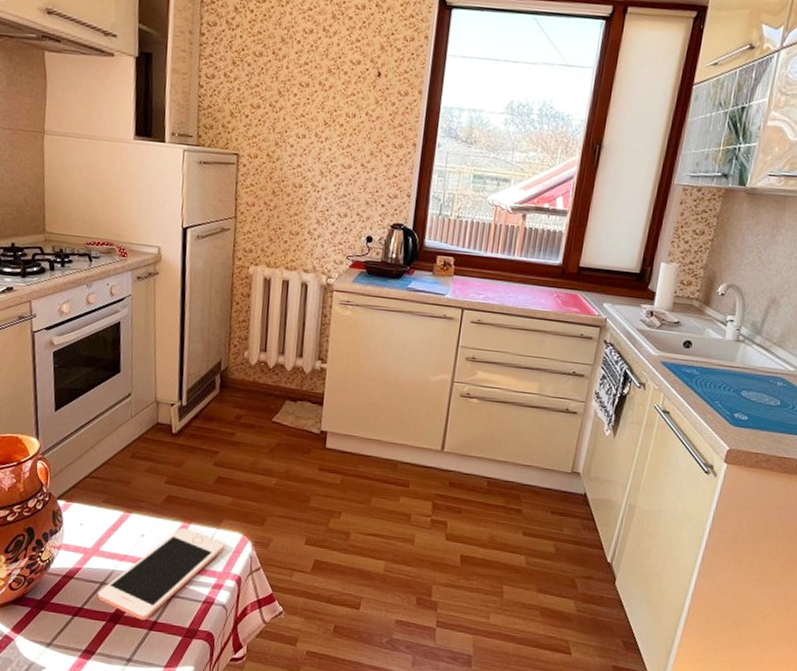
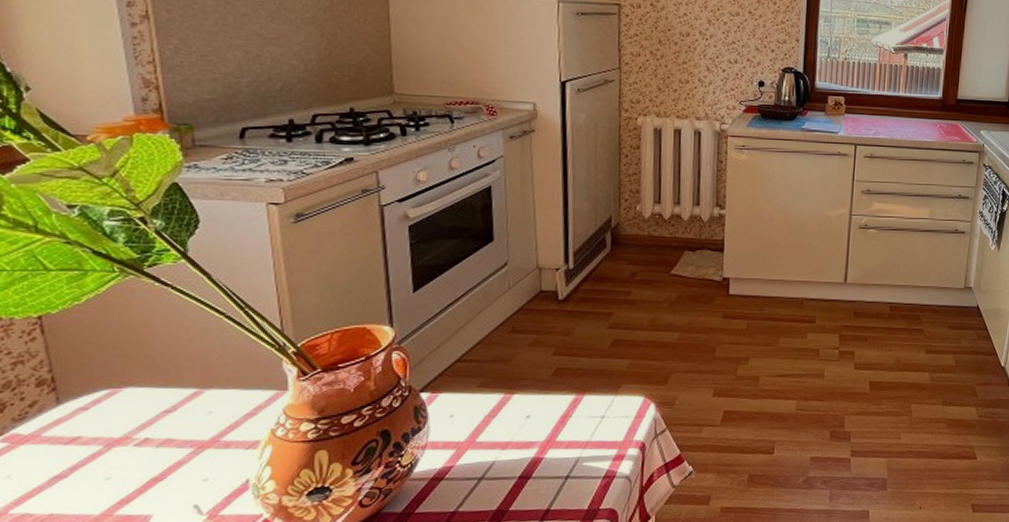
cell phone: present [97,527,225,620] -> none [475,400,625,511]

